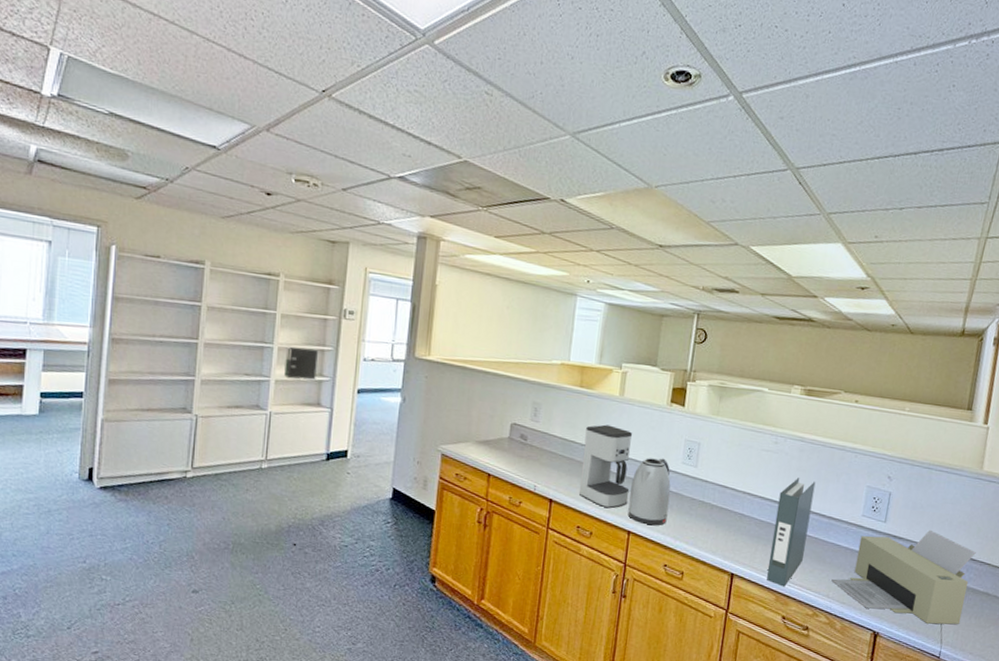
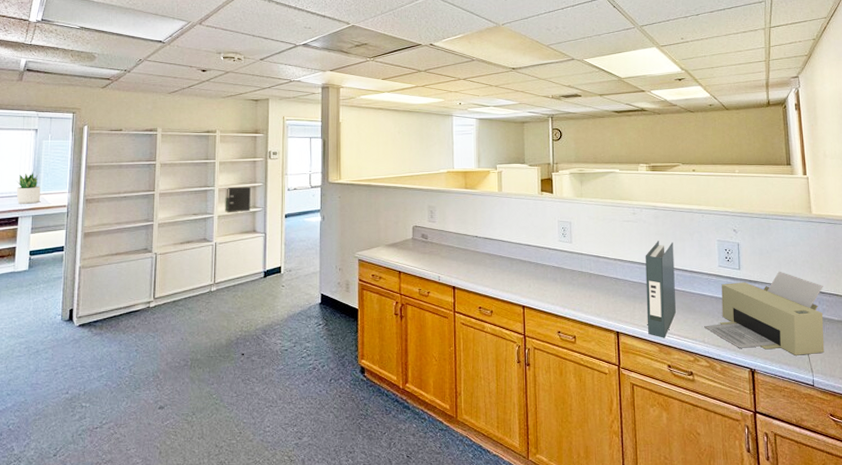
planter: none [23,294,55,336] -> present [16,171,41,204]
coffee maker: present [579,424,633,509] -> none [475,217,519,288]
kettle: present [627,458,671,526] -> none [519,239,554,298]

